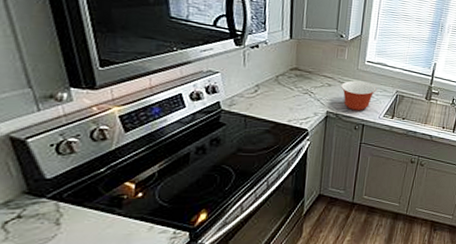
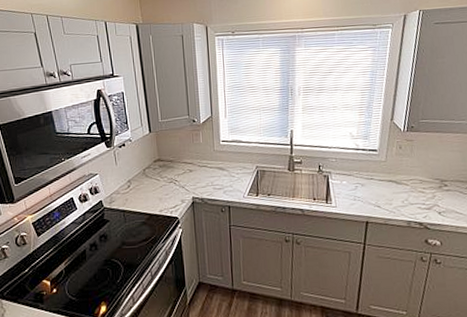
mixing bowl: present [341,80,377,111] -> none [201,162,236,193]

